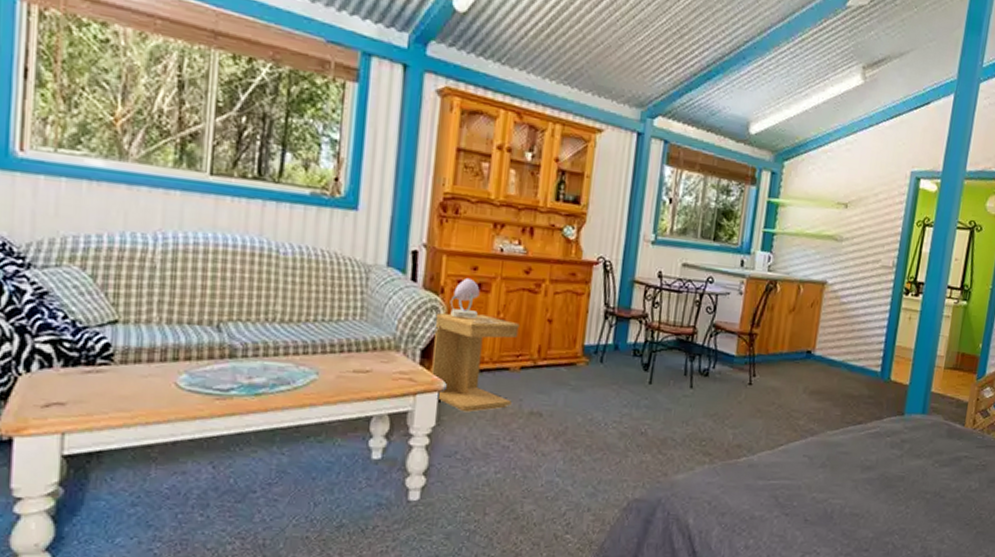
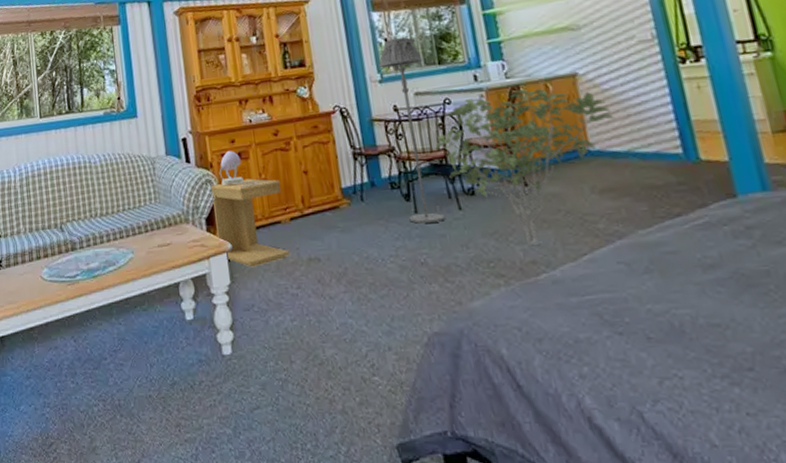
floor lamp: none [642,200,700,396] -> present [379,37,446,224]
shrub: none [686,282,843,431] -> present [435,88,615,245]

